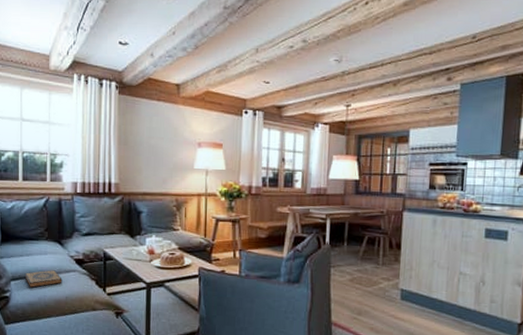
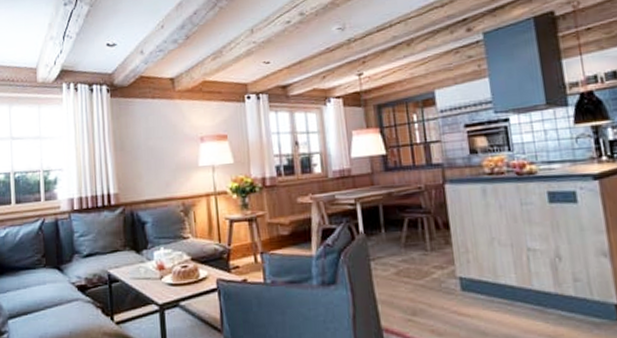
hardback book: present [24,270,62,289] -> none [22,301,65,326]

